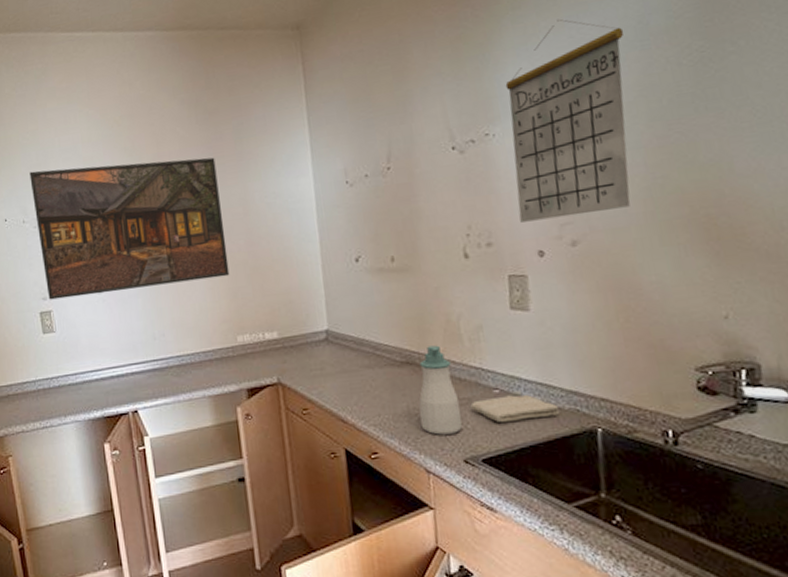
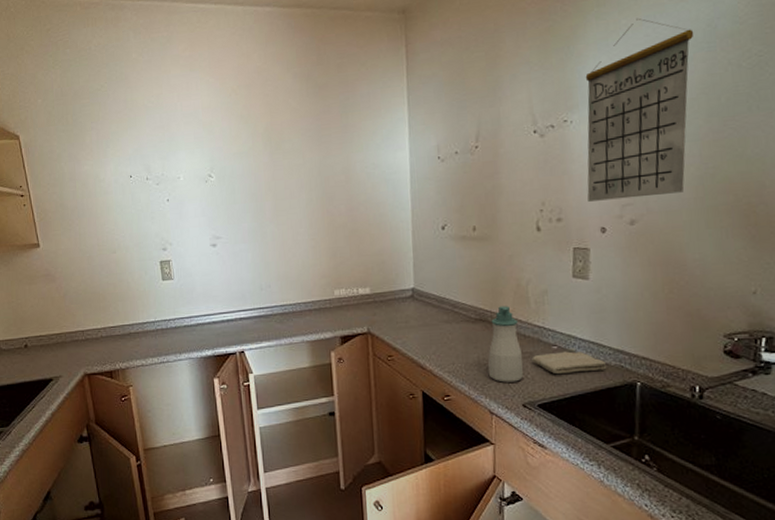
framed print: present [29,157,230,300] -> none [153,128,330,251]

